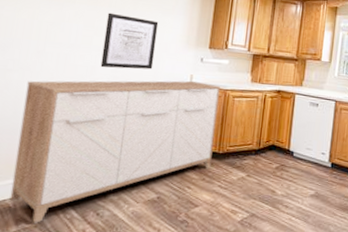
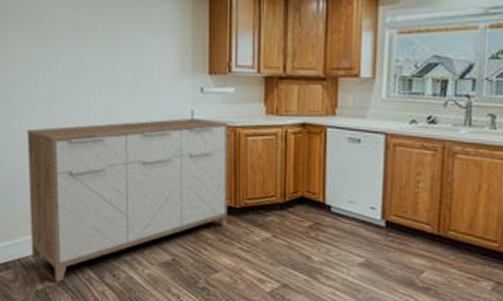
wall art: present [100,12,159,70] -> none [91,41,148,109]

